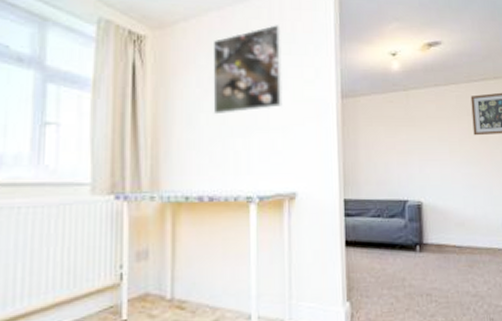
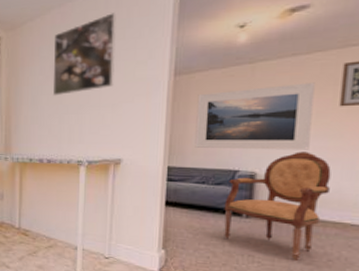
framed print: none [364,112,459,178] -> present [195,82,315,150]
armchair: none [399,178,479,293] -> present [224,152,331,260]

